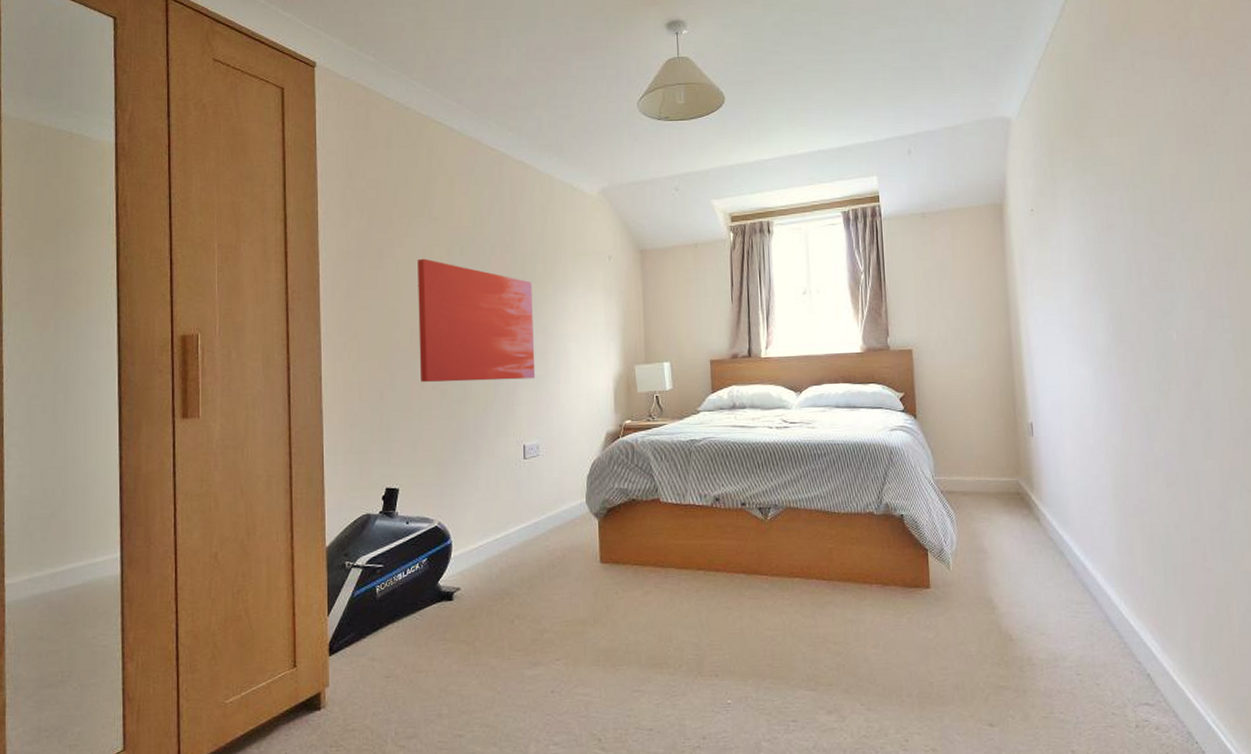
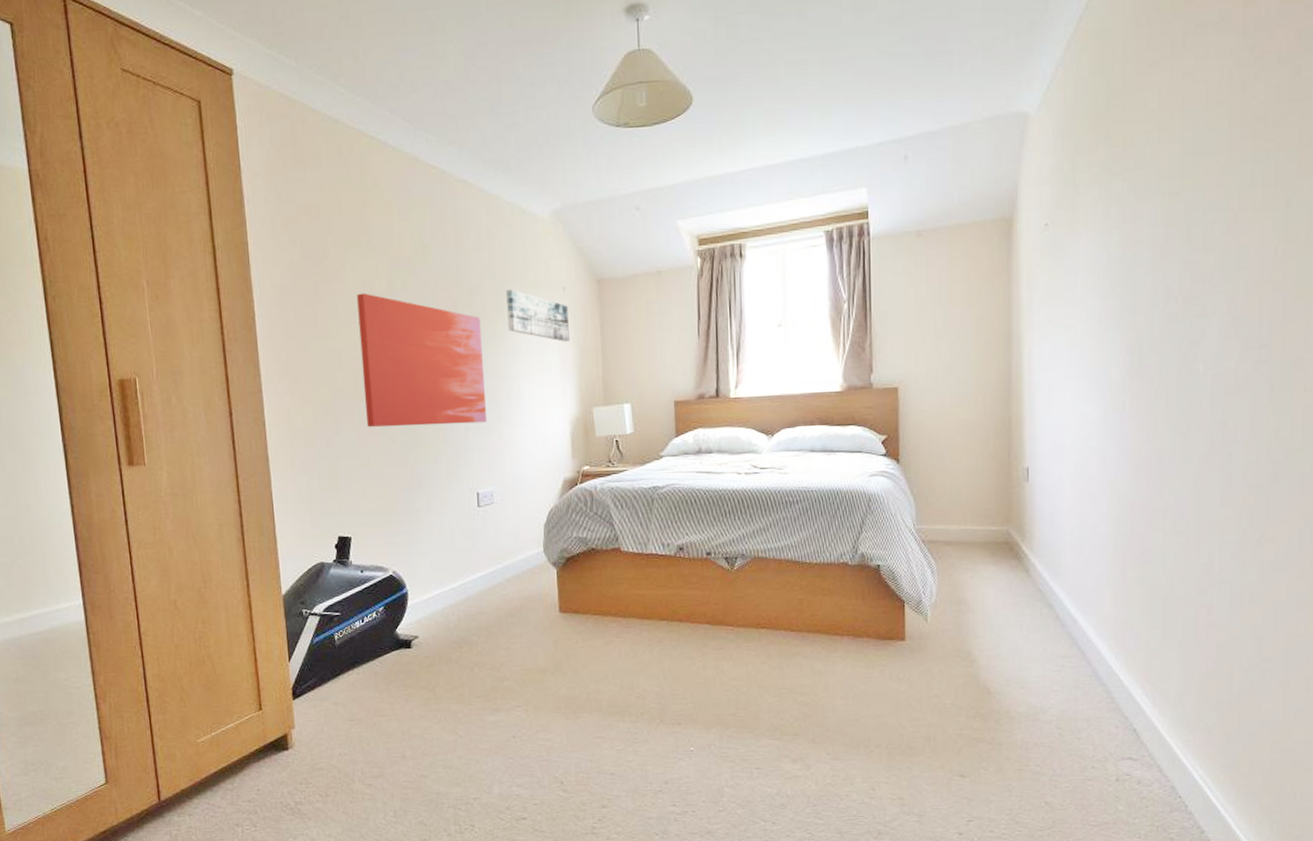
wall art: none [557,257,614,305] -> present [506,289,569,342]

